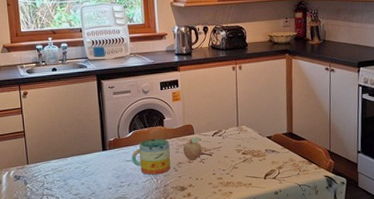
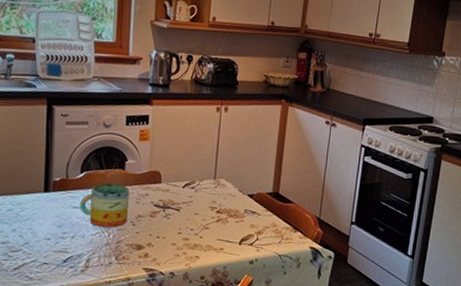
fruit: present [183,137,202,161] -> none [145,186,169,215]

